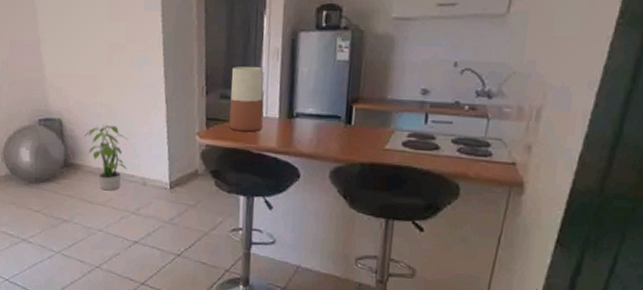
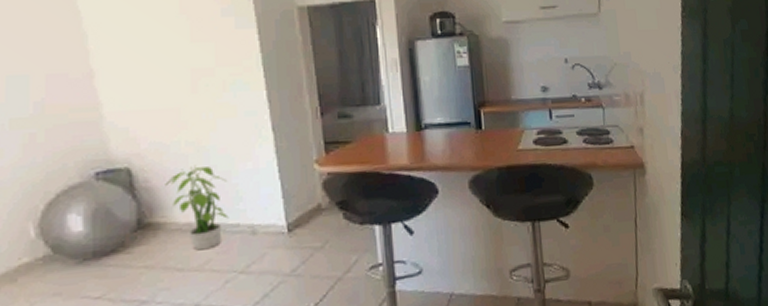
vase: present [229,66,264,132] -> none [347,79,390,153]

